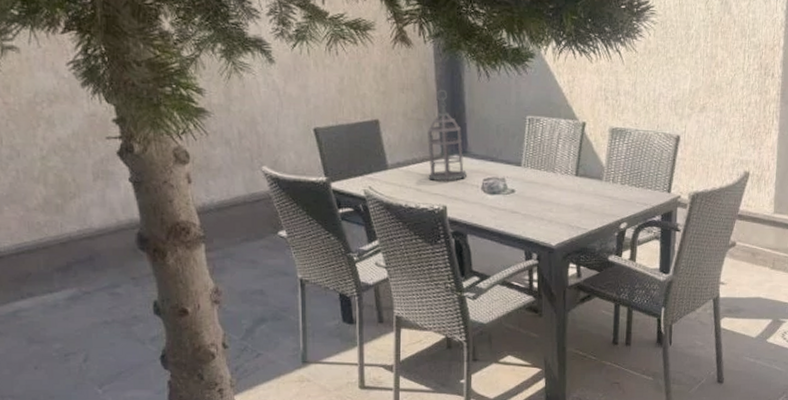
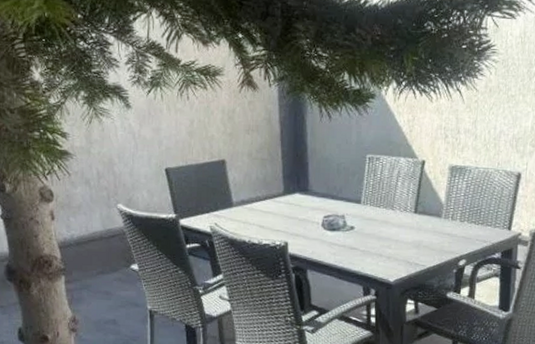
lantern: present [428,89,467,181] -> none [271,130,308,218]

